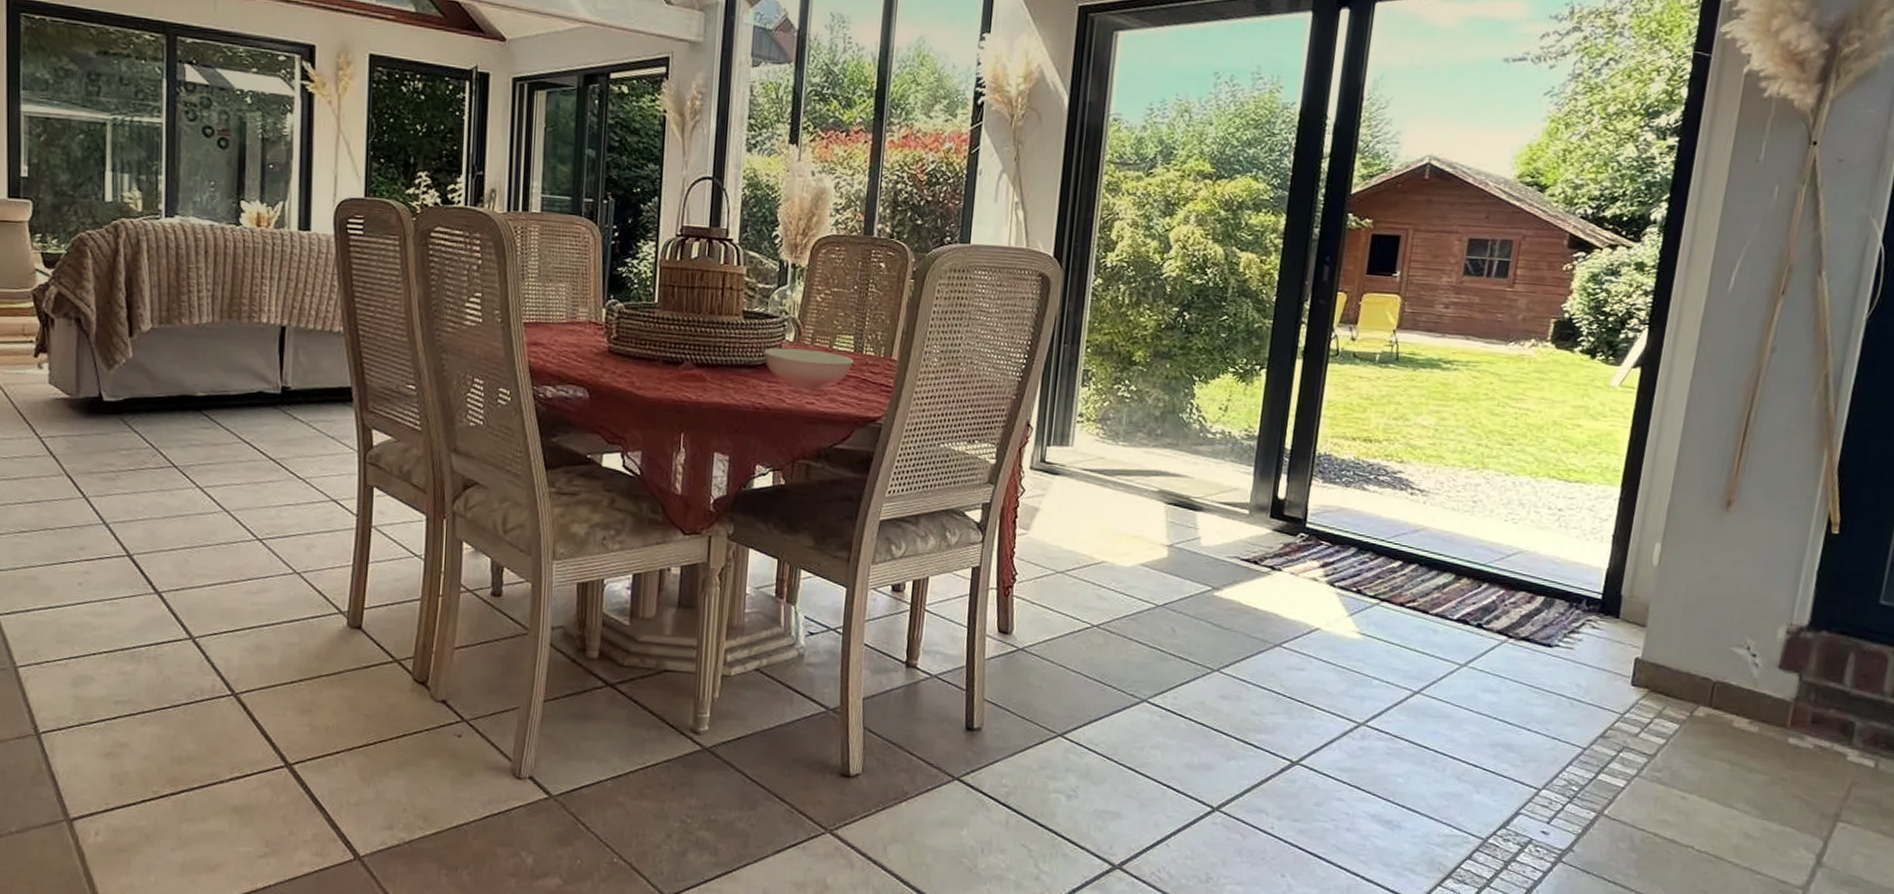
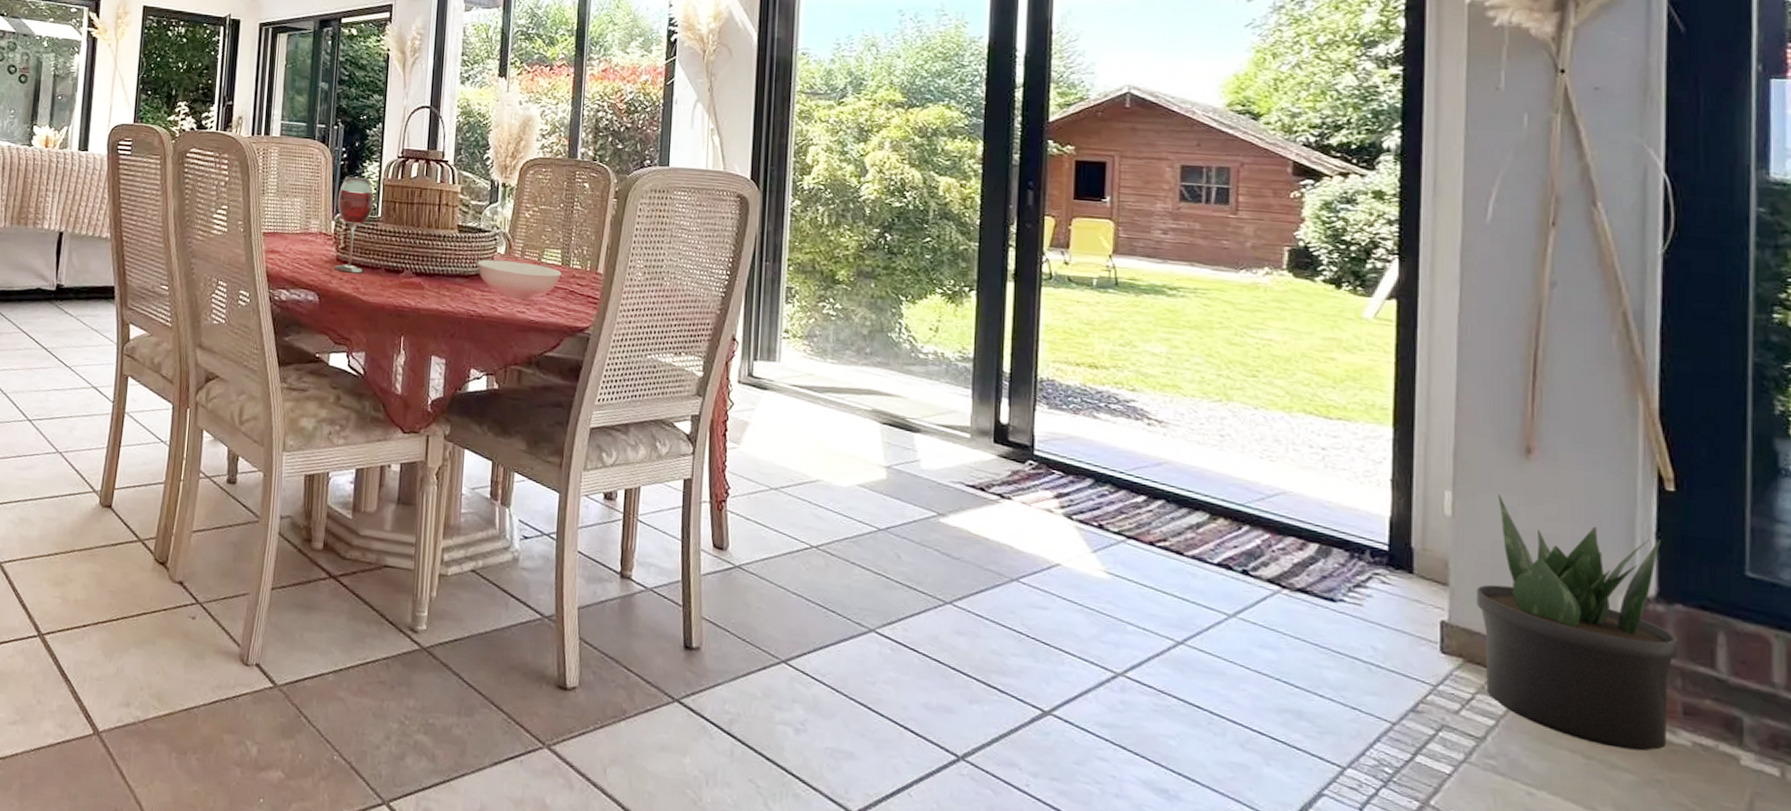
wineglass: none [605,257,650,366] -> present [333,176,374,274]
planter: none [1662,543,1820,756] -> present [1476,494,1679,751]

